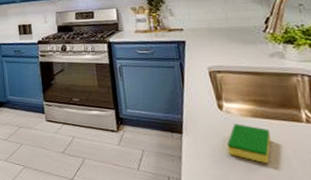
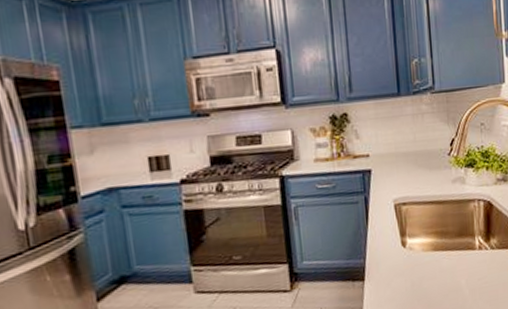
dish sponge: present [226,124,271,163] -> none [408,260,448,298]

